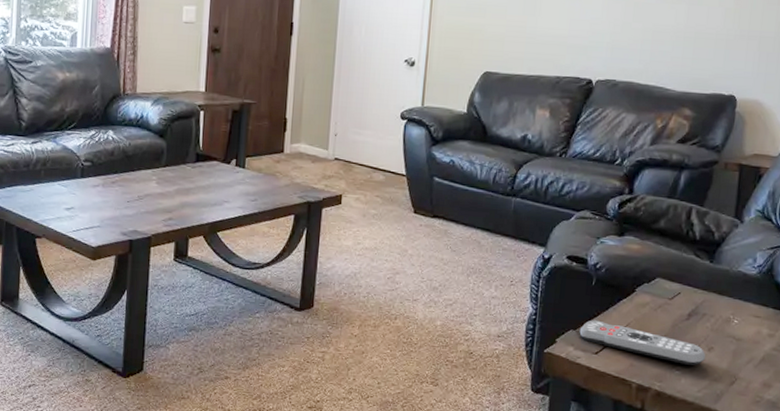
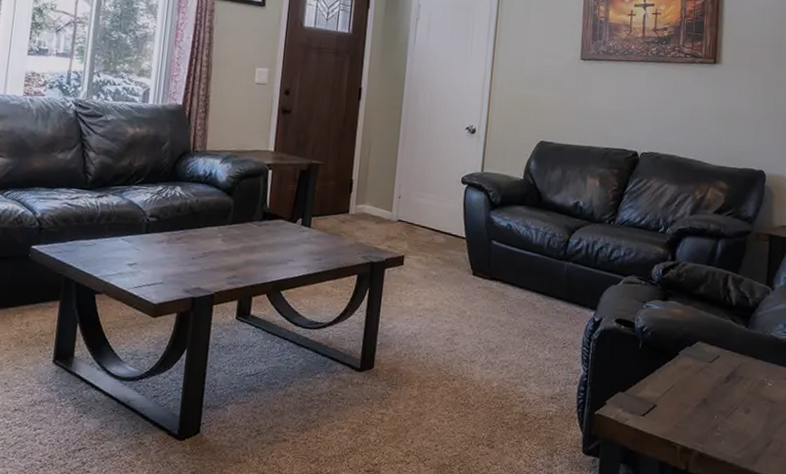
remote control: present [579,320,705,365] -> none [627,382,743,427]

